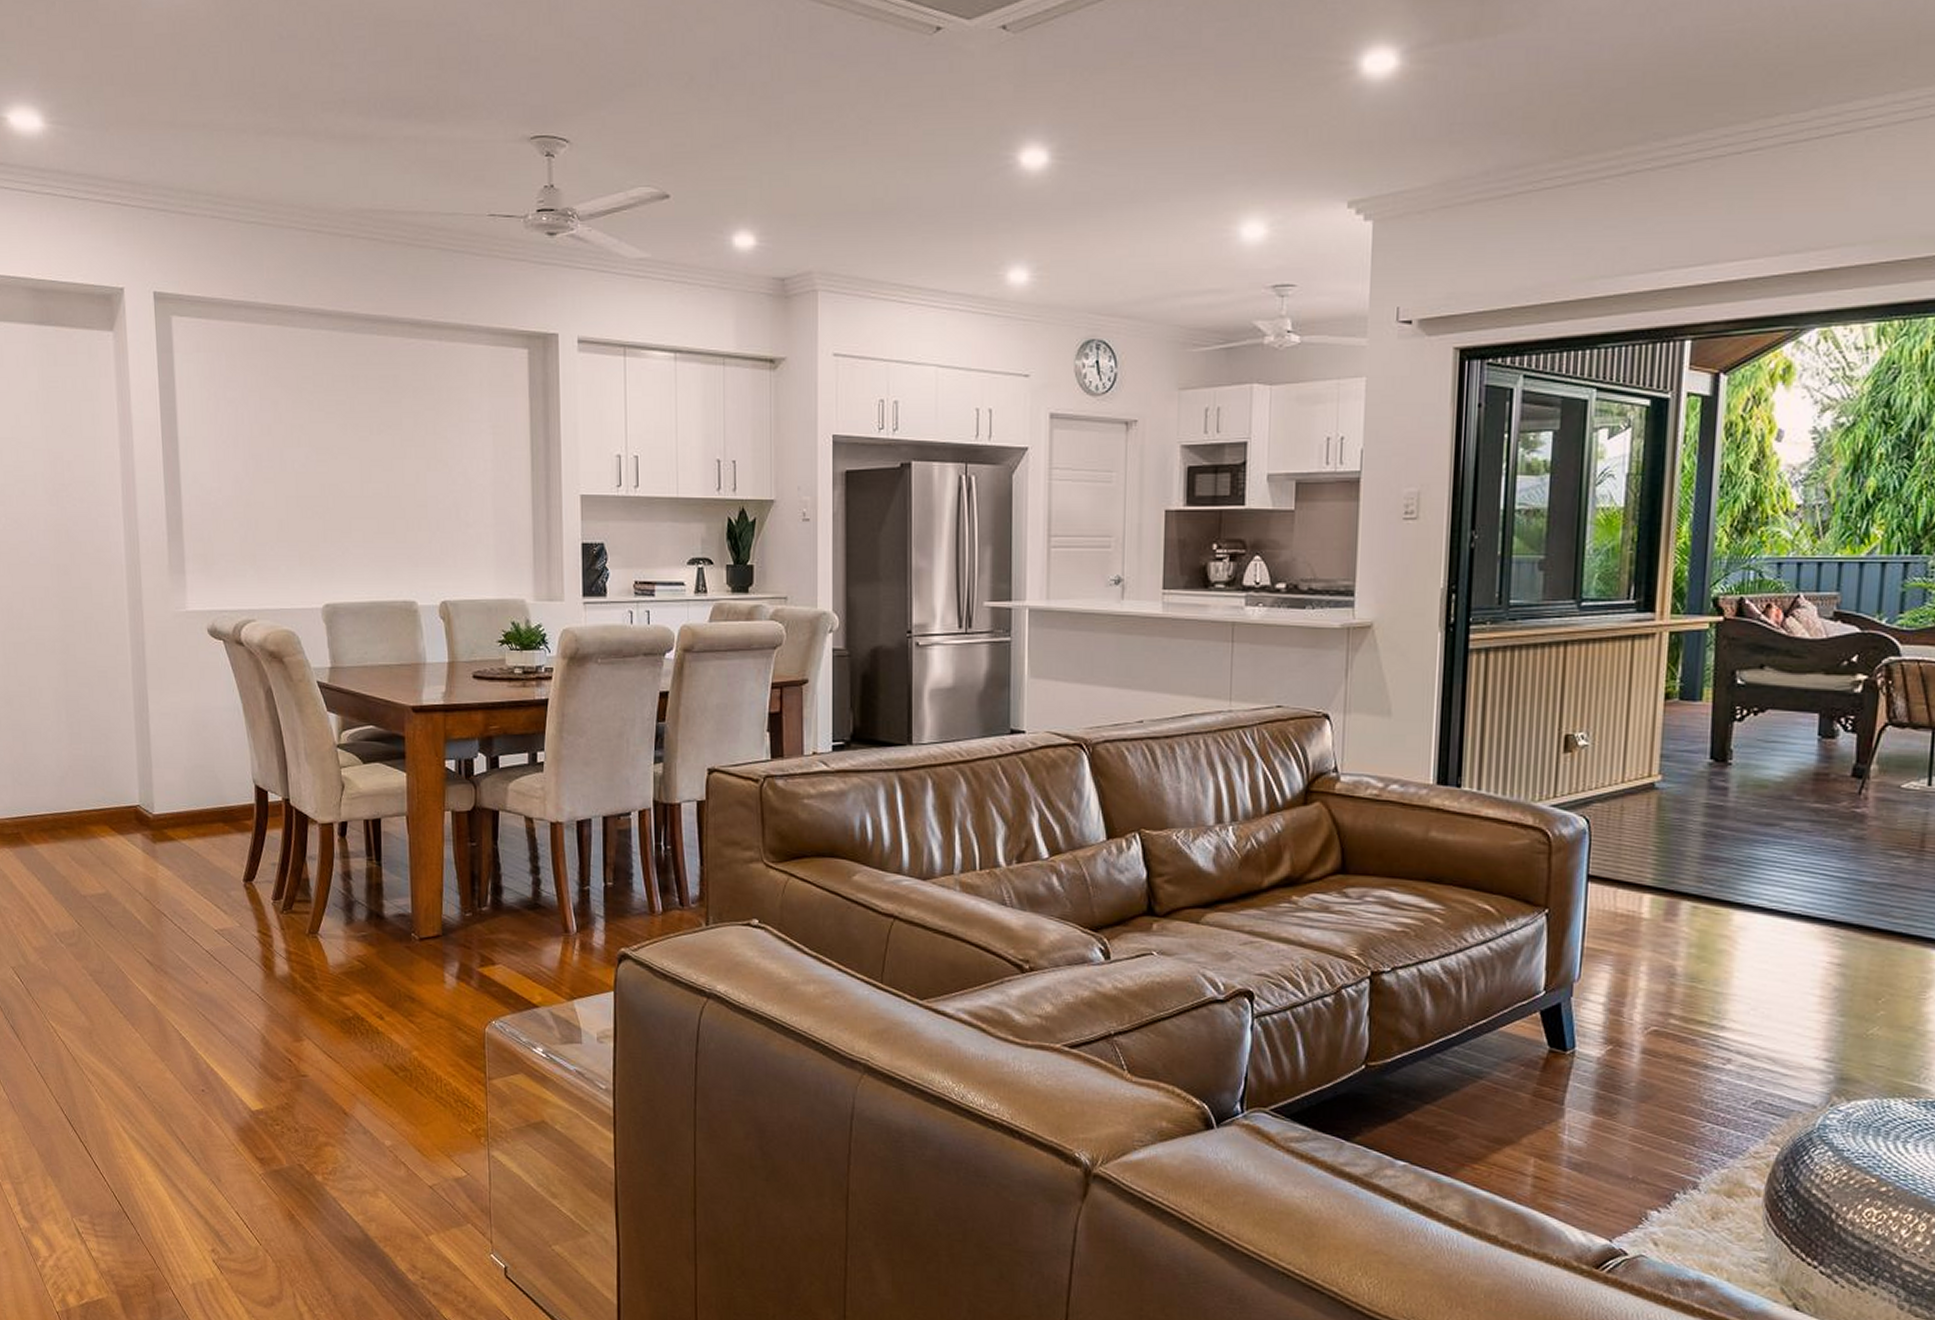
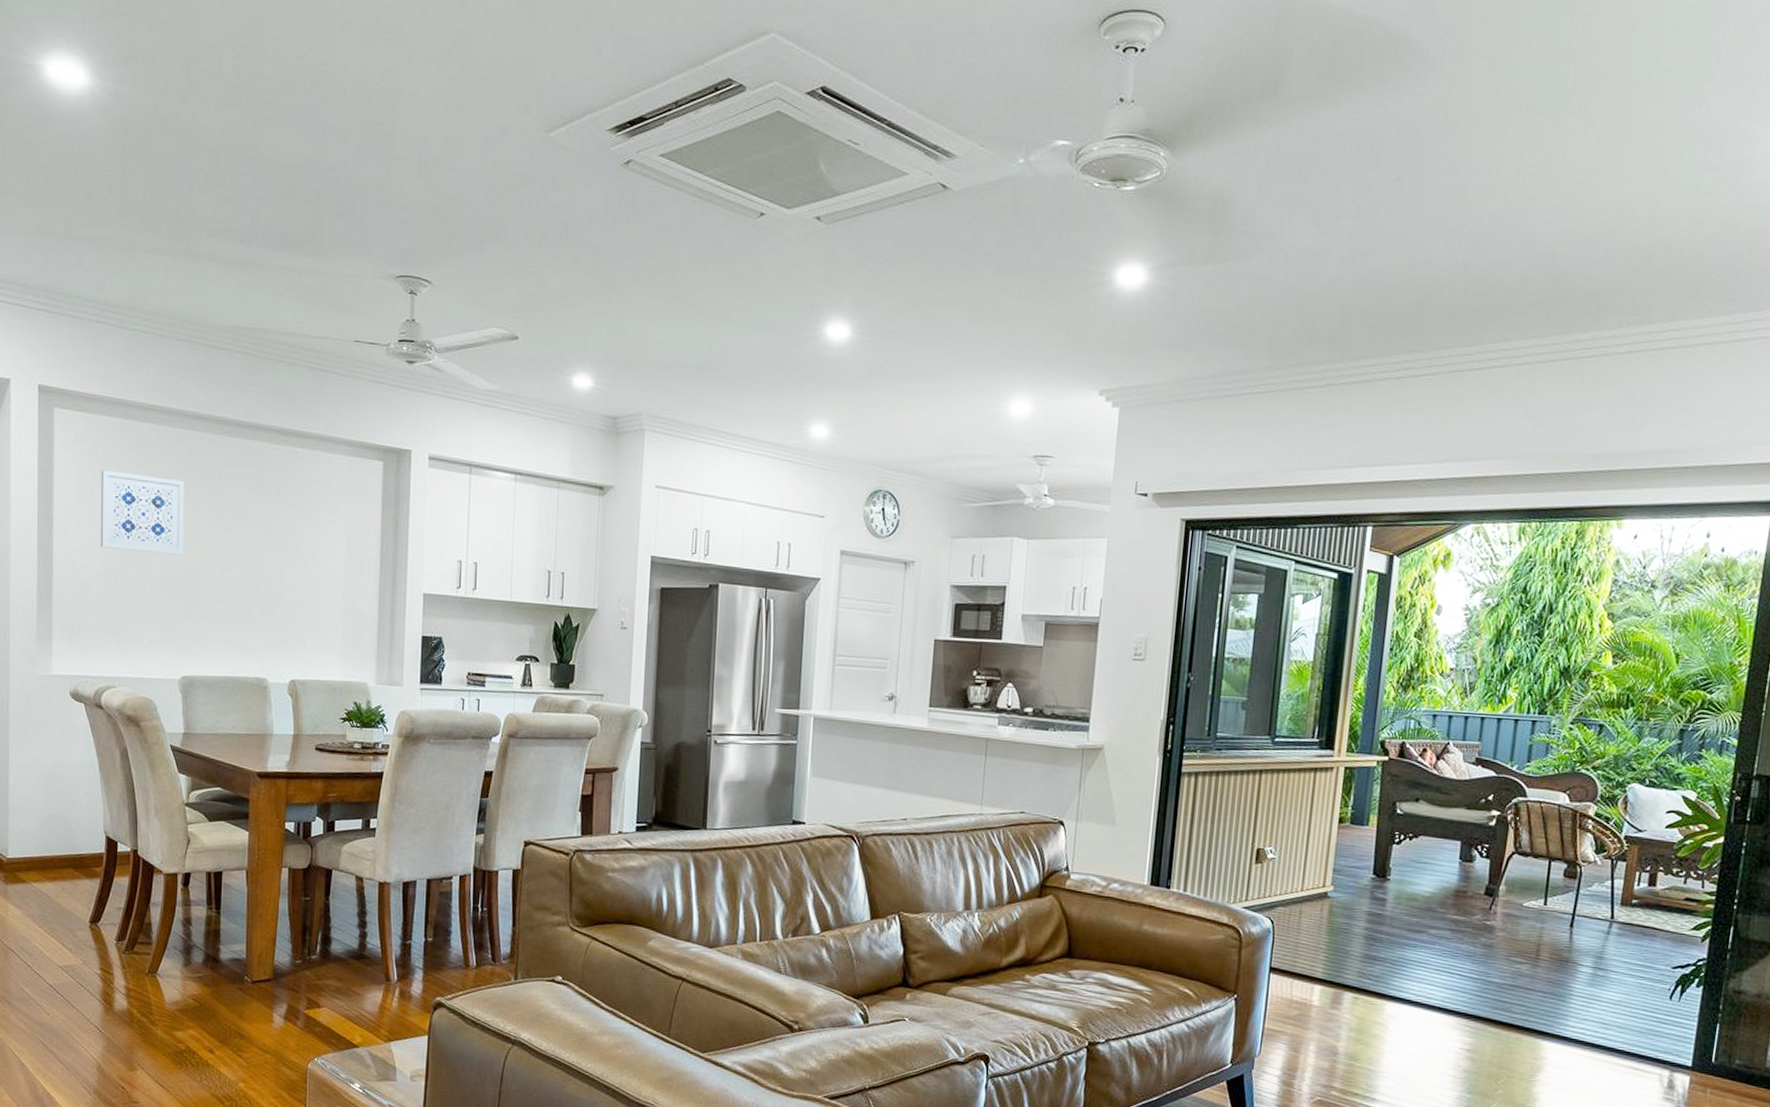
wall art: none [225,381,318,470] -> present [100,470,184,556]

